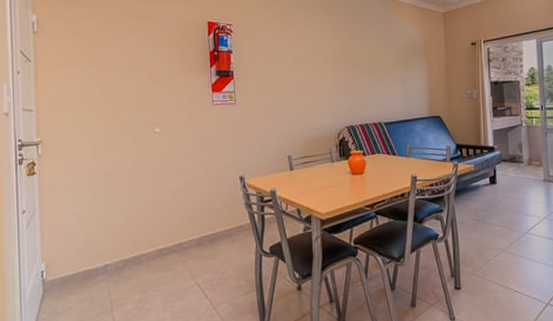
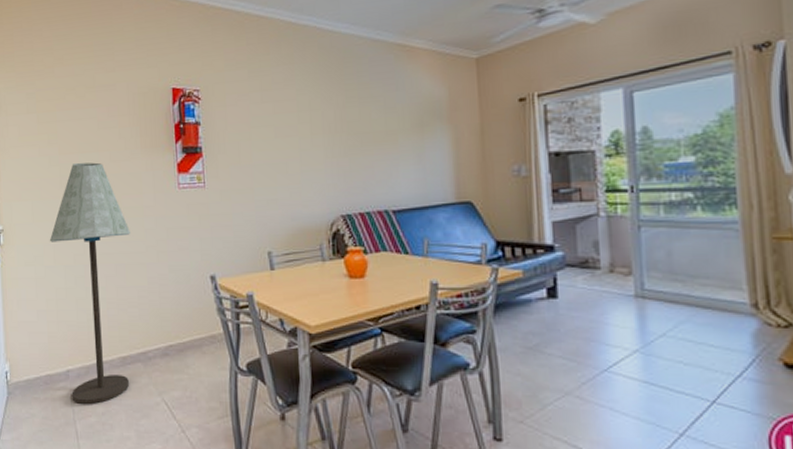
floor lamp: none [89,82,168,295] -> present [49,162,130,405]

